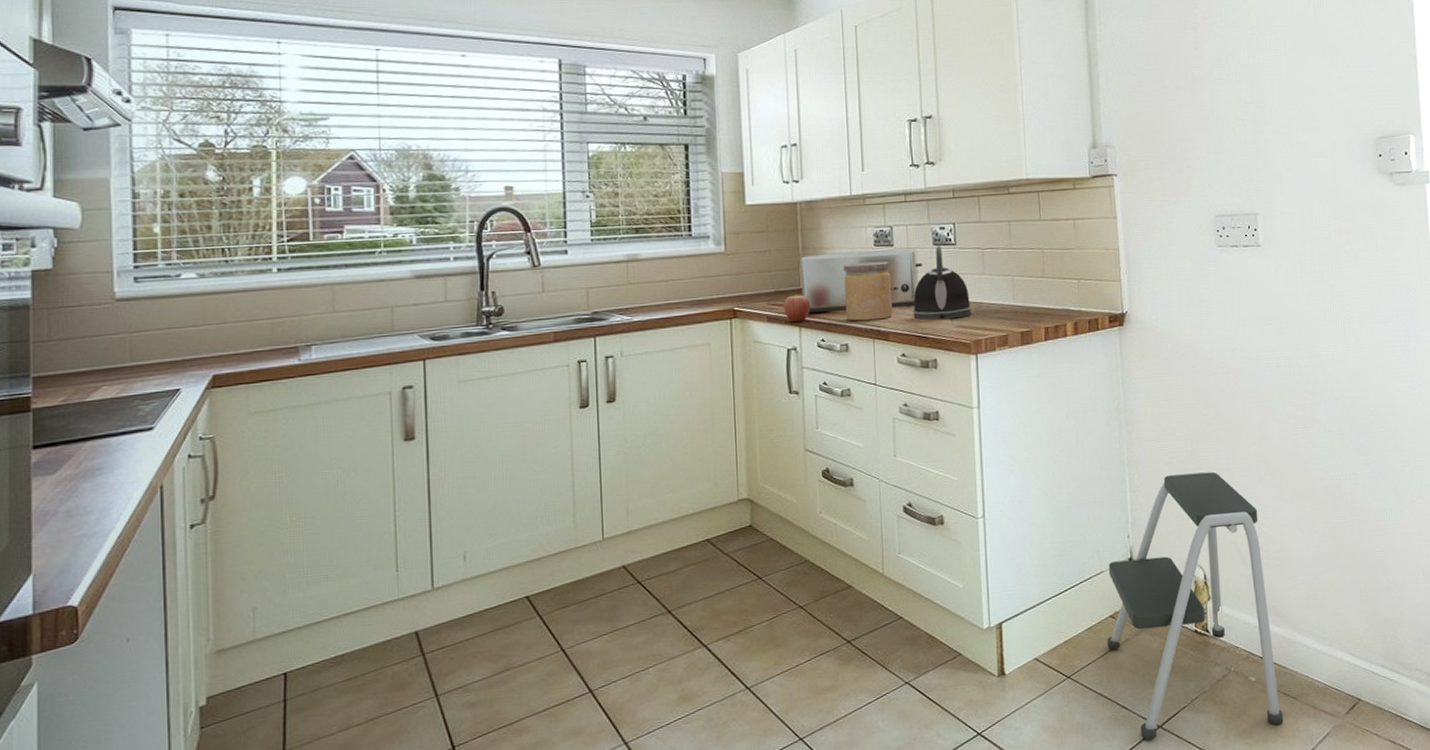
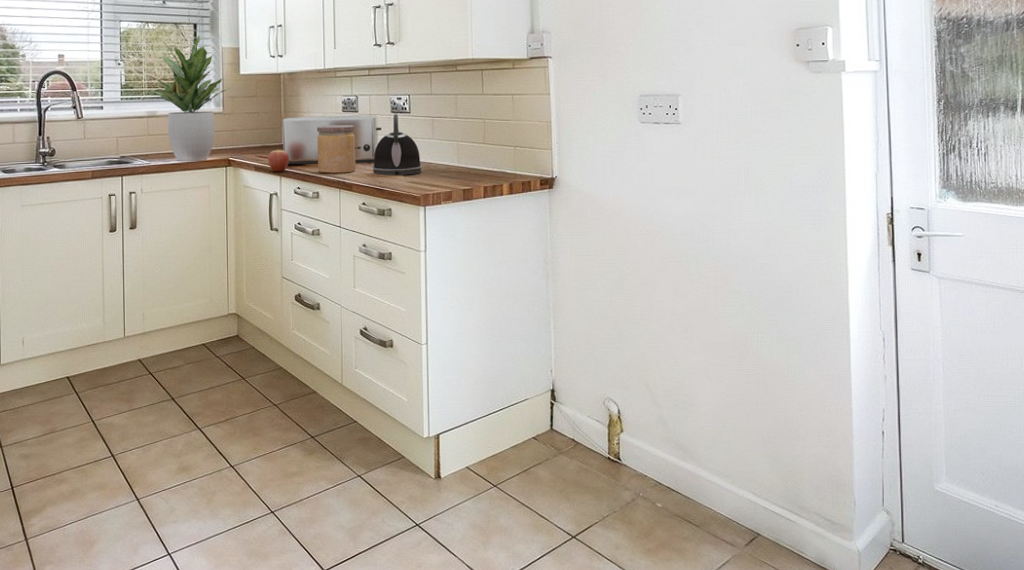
potted plant: none [629,158,737,316] -> present [150,35,233,162]
step stool: present [1107,471,1283,740] -> none [529,320,686,548]

